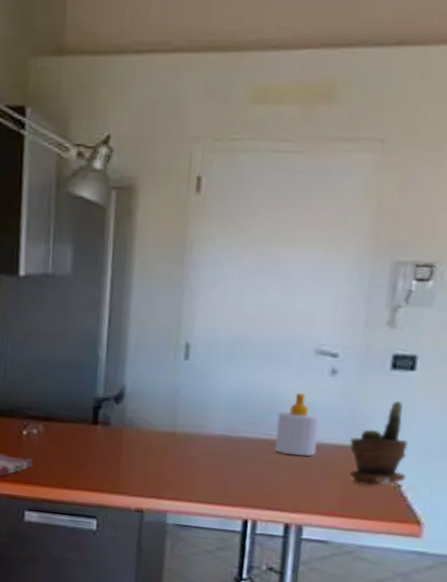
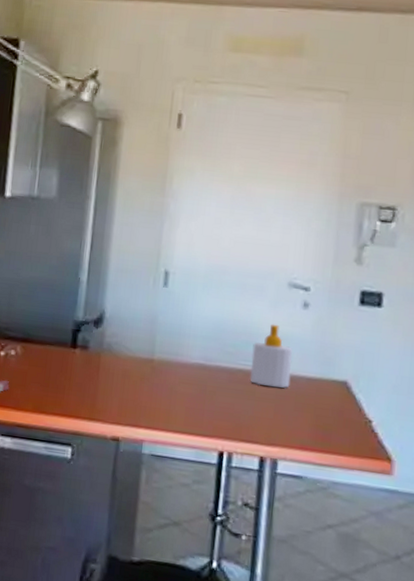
potted plant: present [349,401,408,486] -> none [322,336,377,421]

